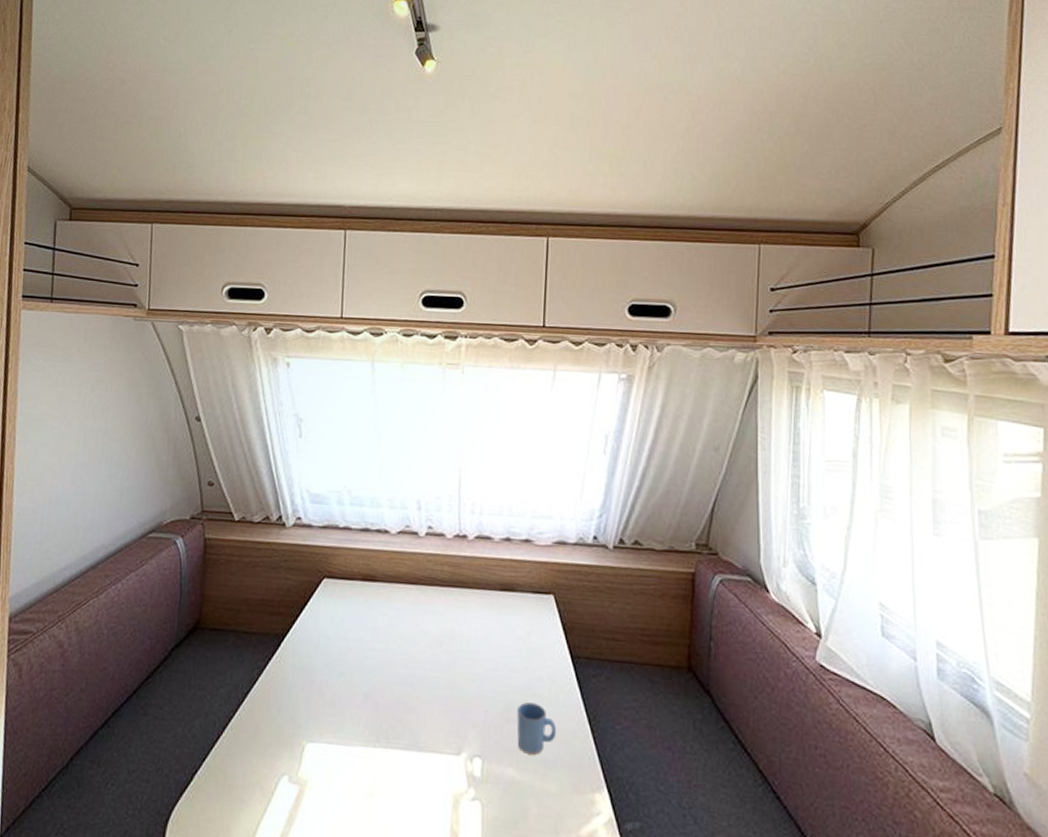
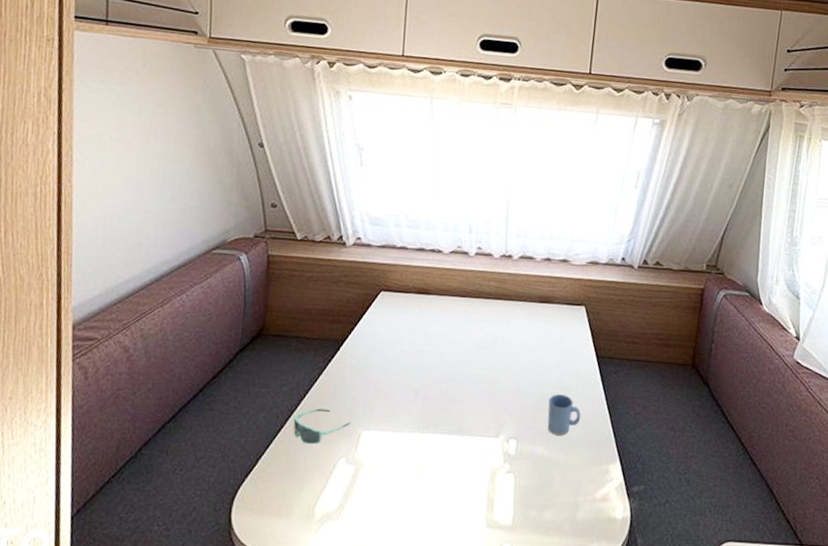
sunglasses: none [231,715,294,759] -> present [293,408,351,445]

